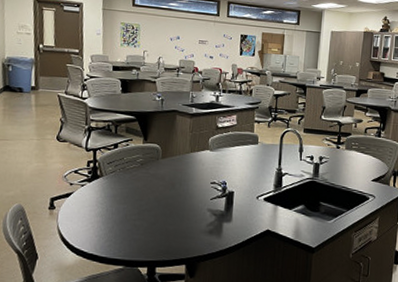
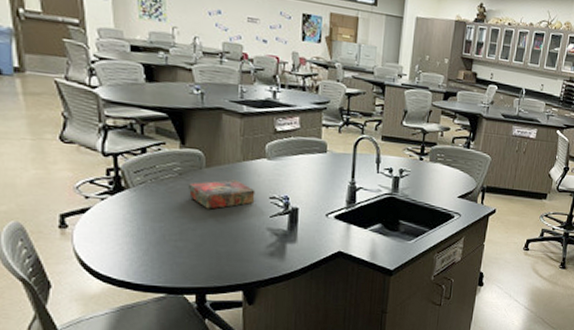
book: none [147,168,200,193] -> present [187,179,256,210]

